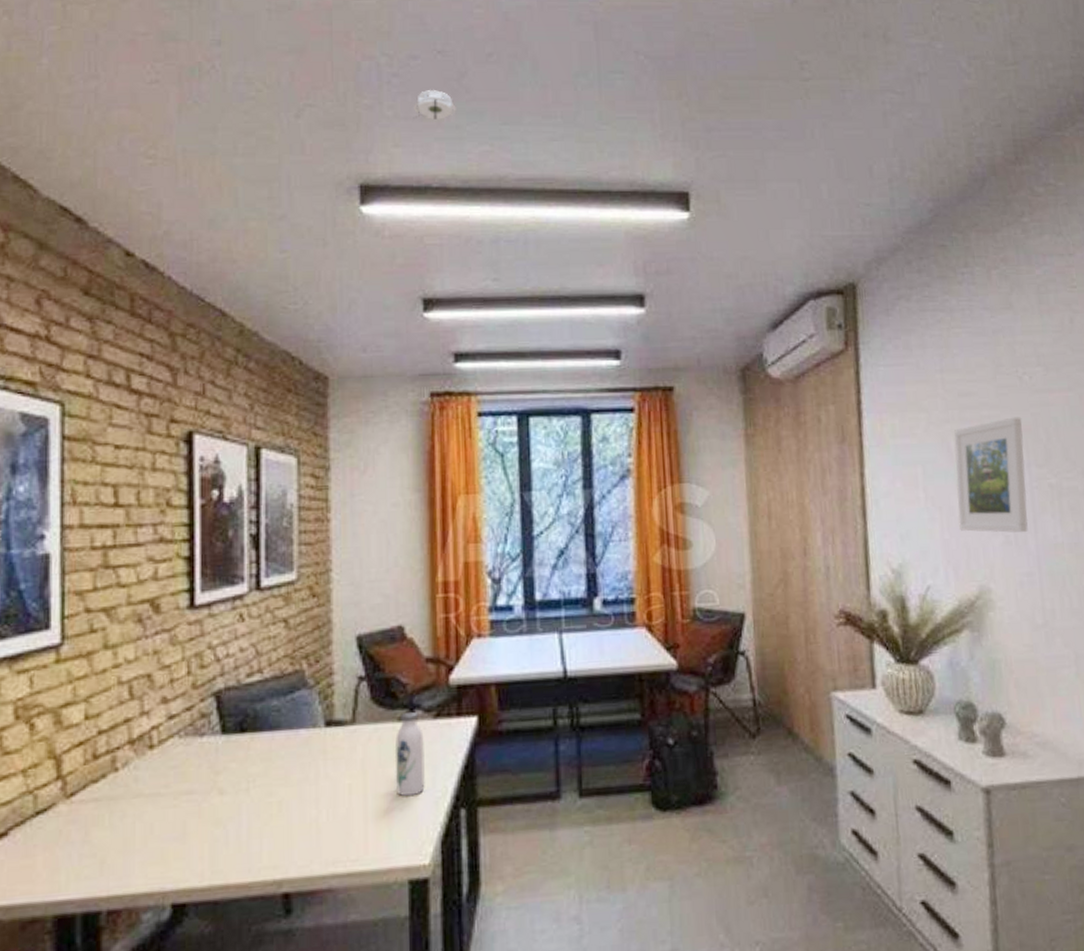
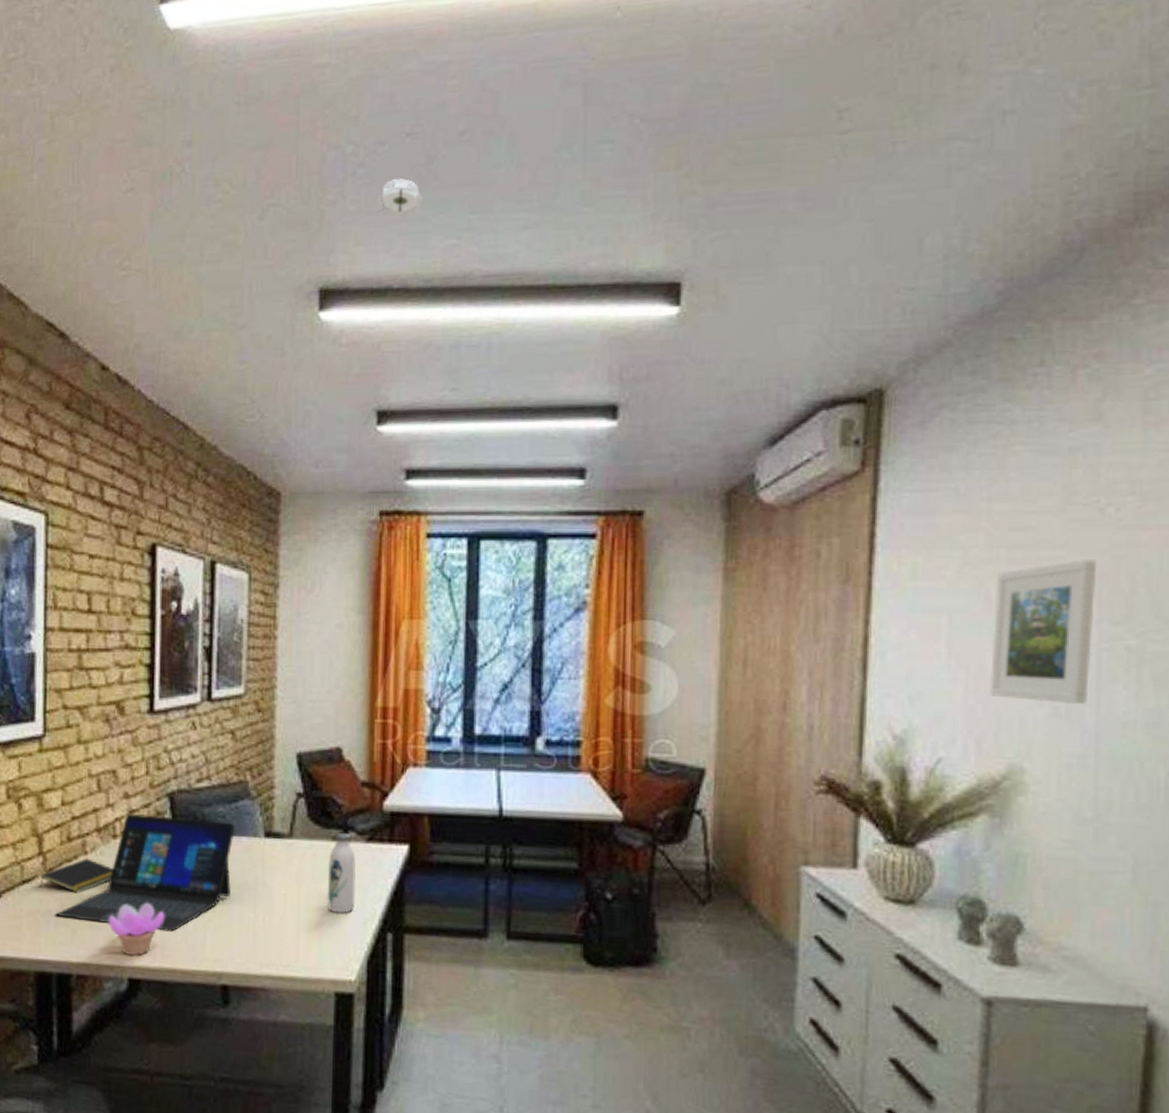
notepad: none [58,775,150,817] -> present [39,858,113,893]
laptop: none [78,716,292,848] -> present [55,814,235,932]
succulent plant: none [145,815,214,878] -> present [108,902,165,956]

